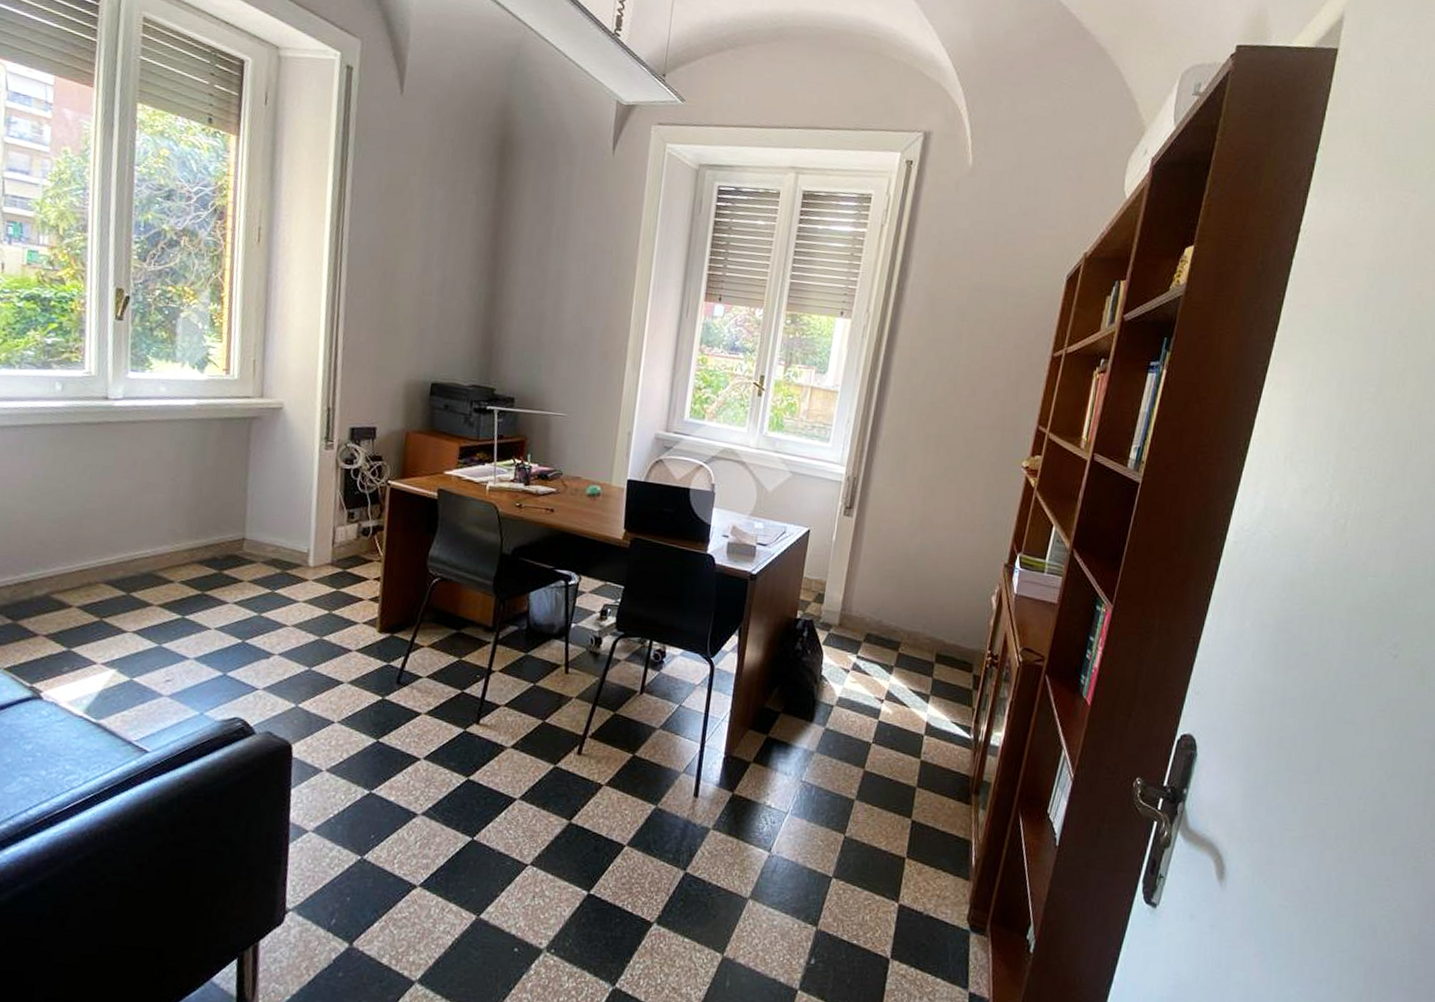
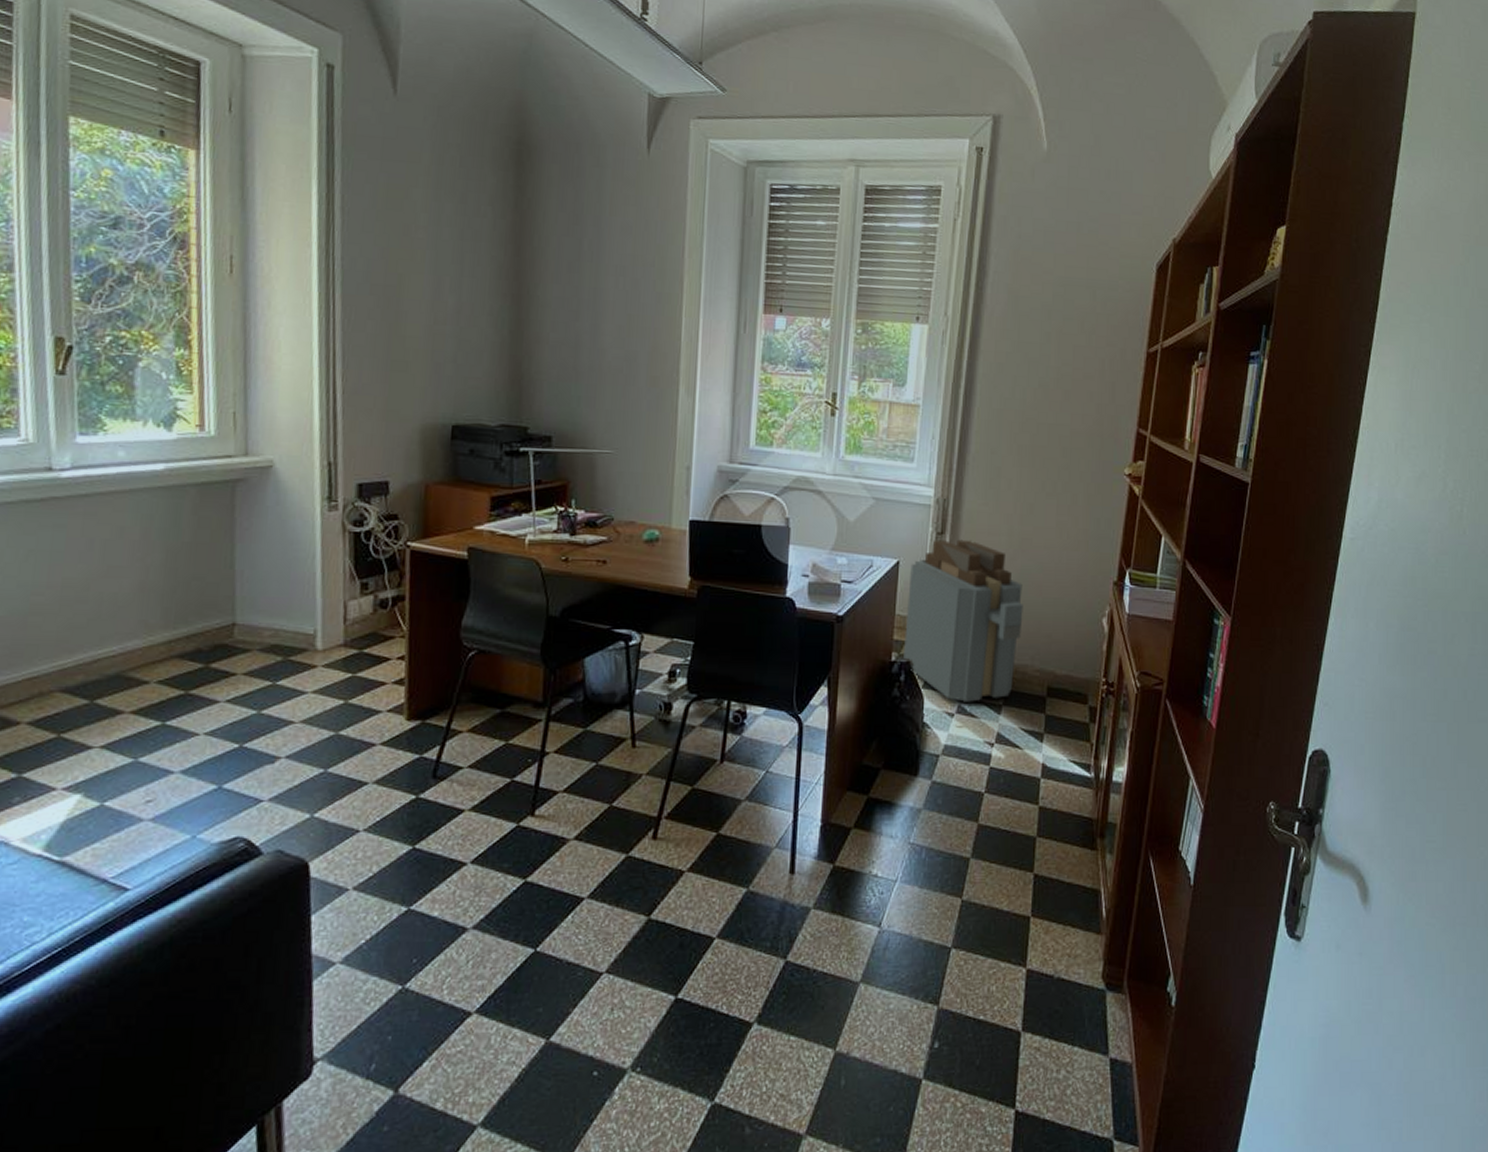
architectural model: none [808,513,920,662] -> present [904,539,1023,702]

